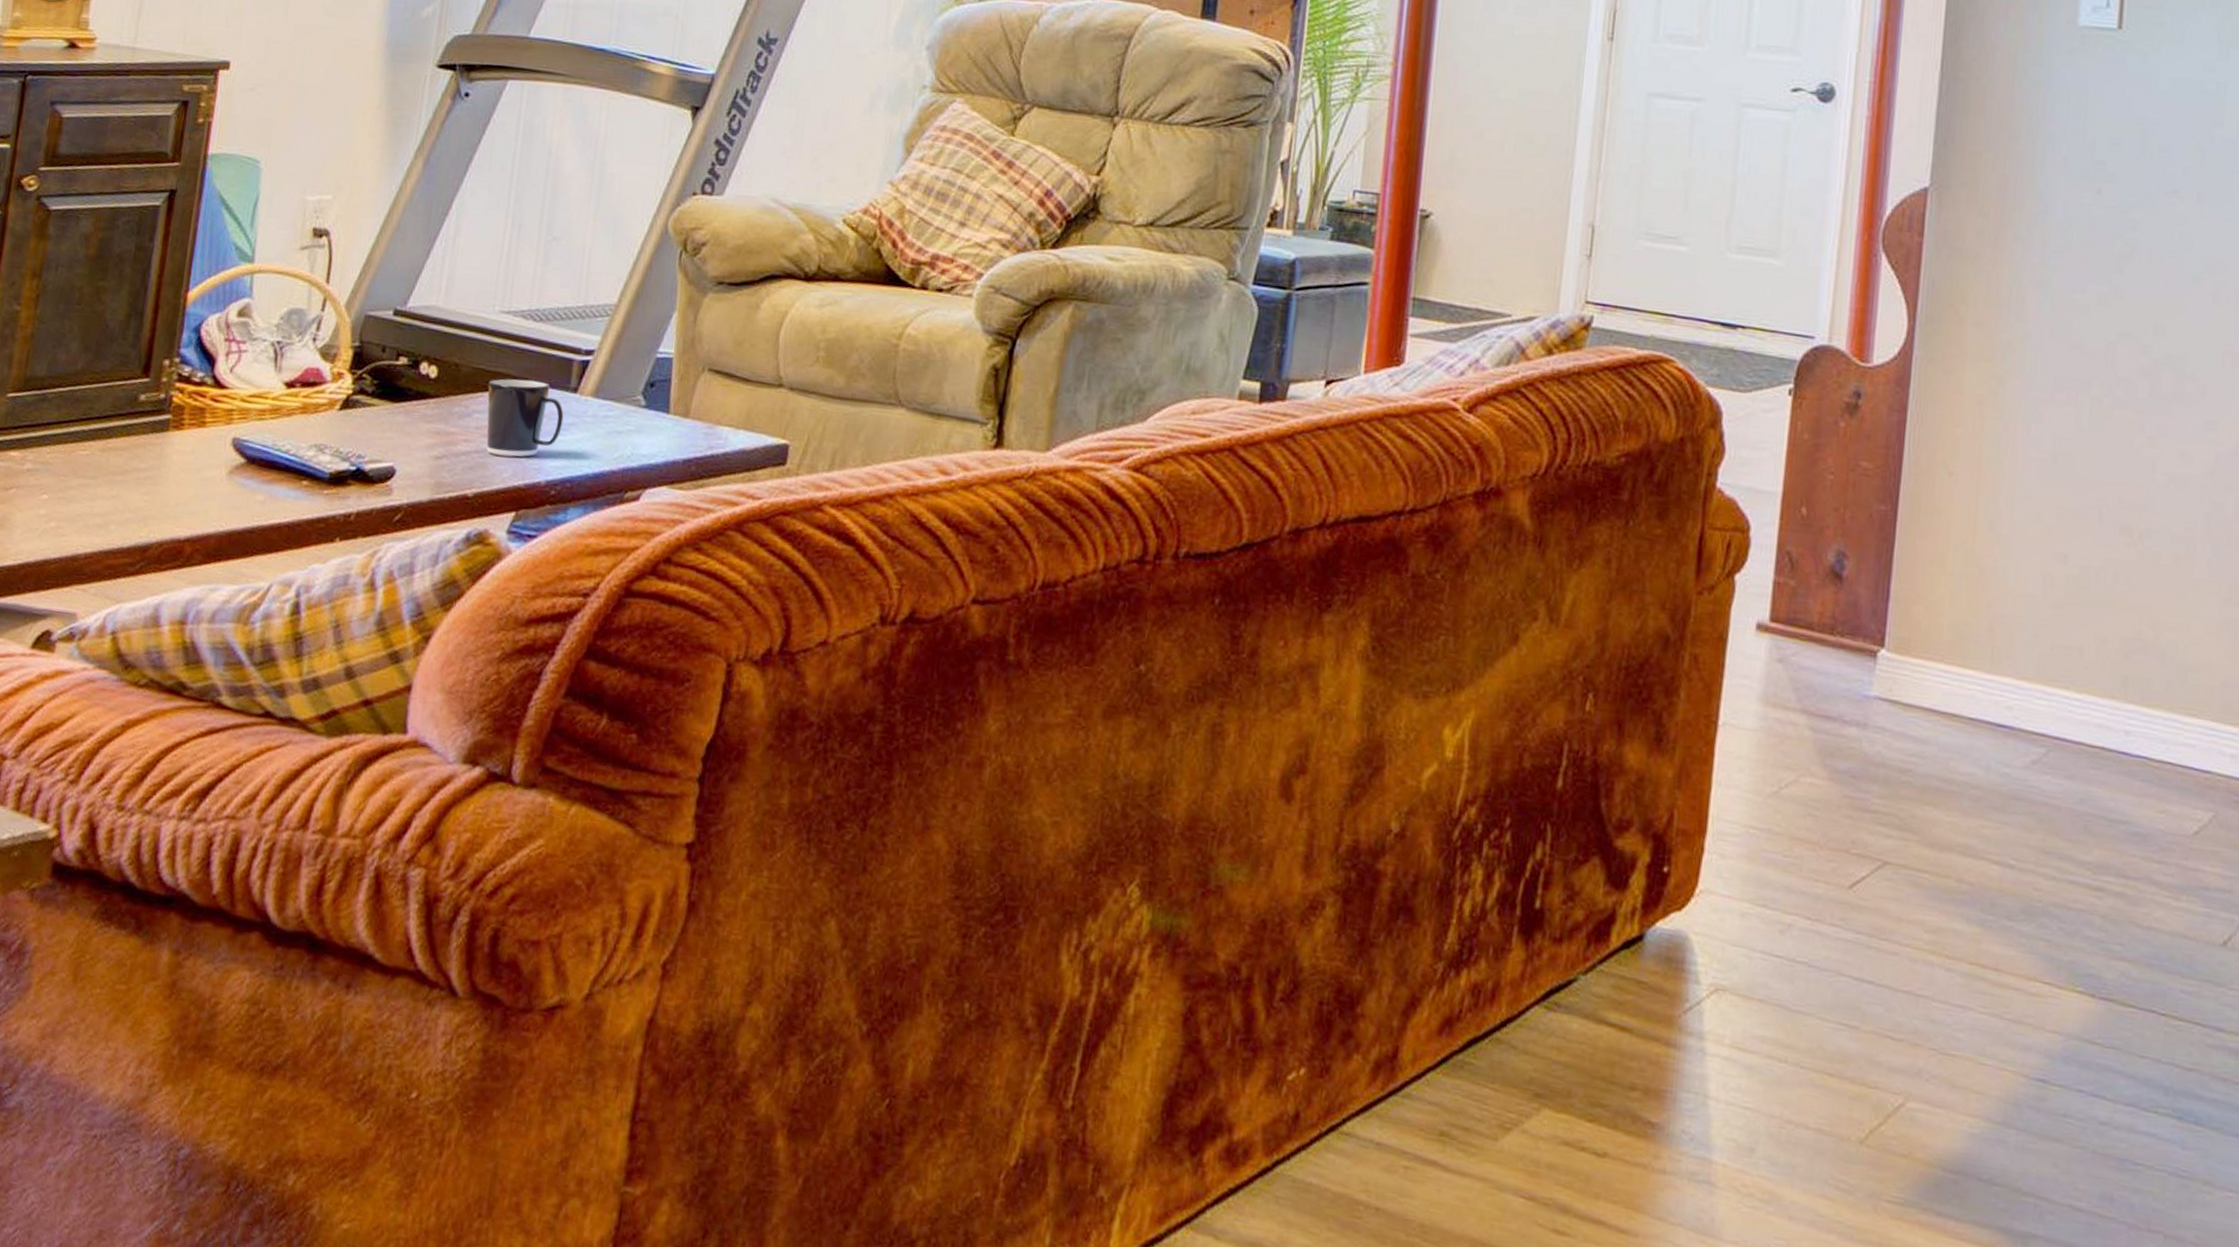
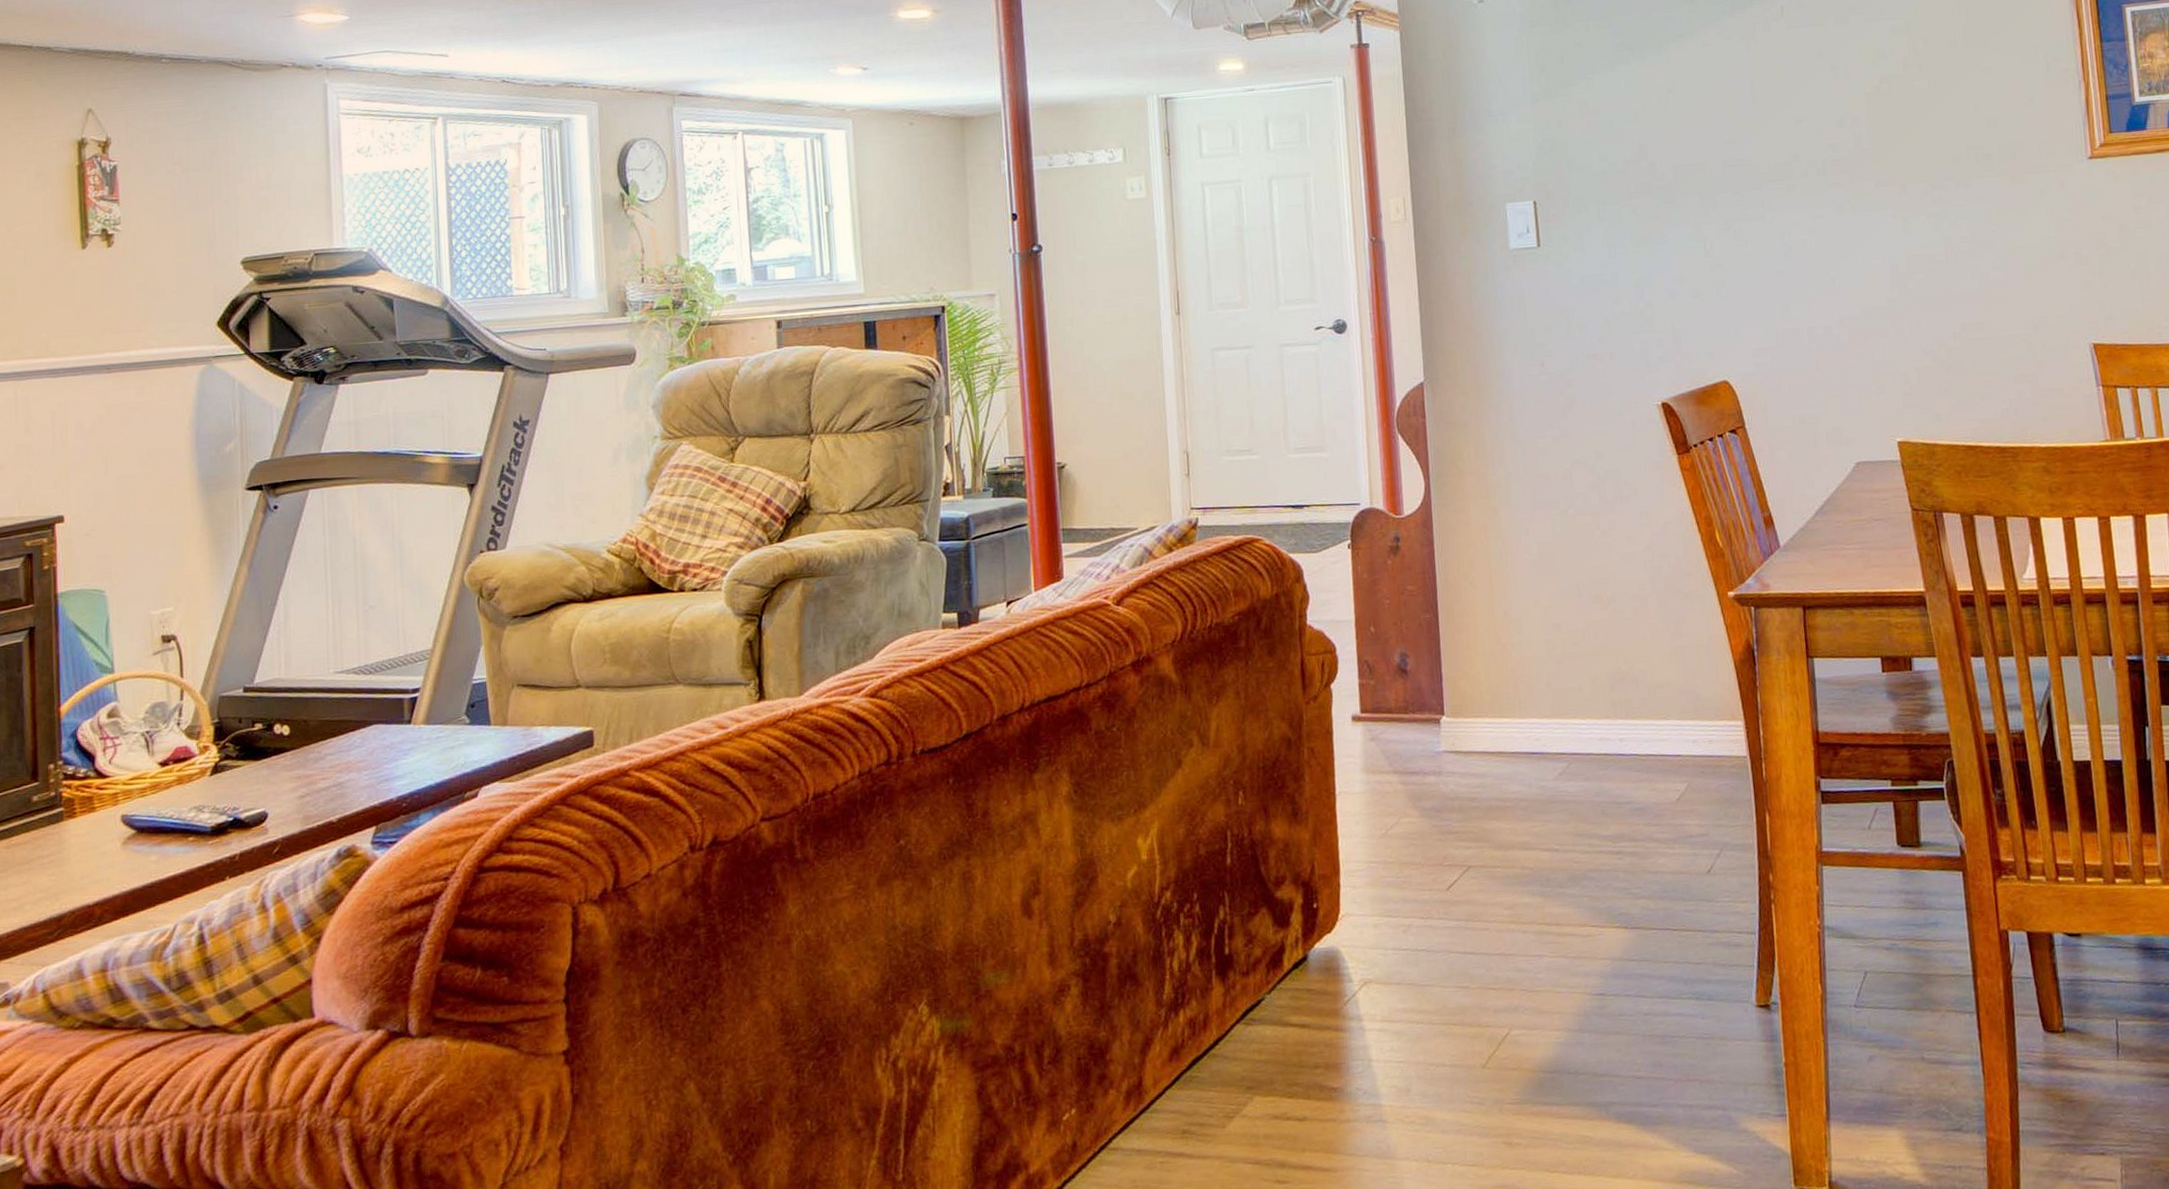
mug: present [486,378,564,457] -> none [335,720,403,785]

